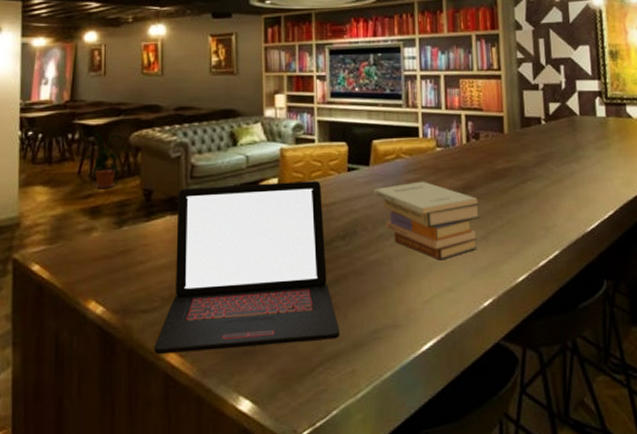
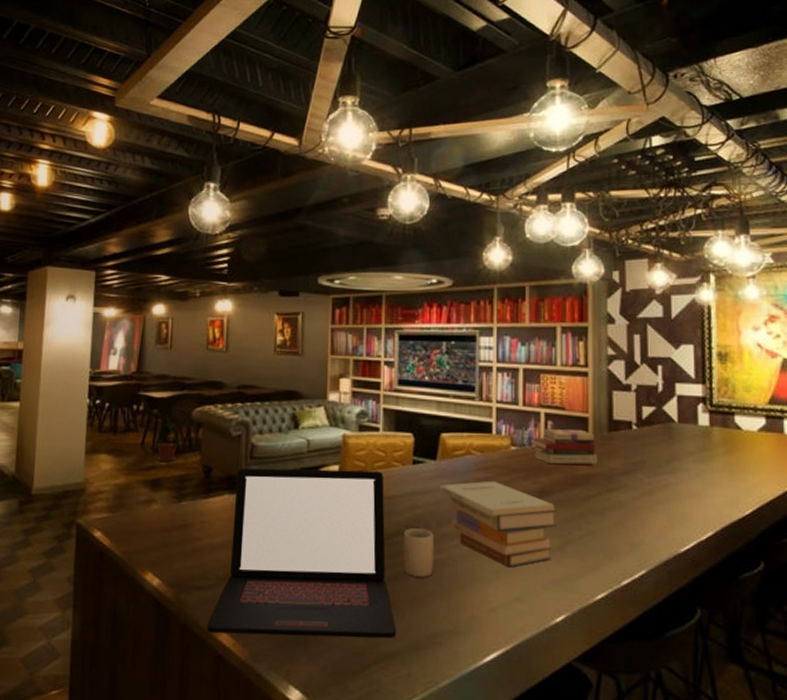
mug: none [342,232,372,278] -> present [402,528,435,577]
books: none [454,127,513,162] -> present [531,428,597,466]

